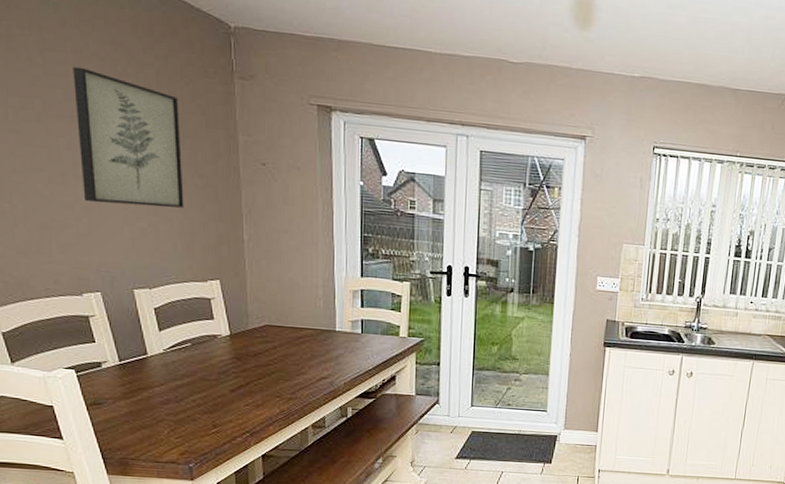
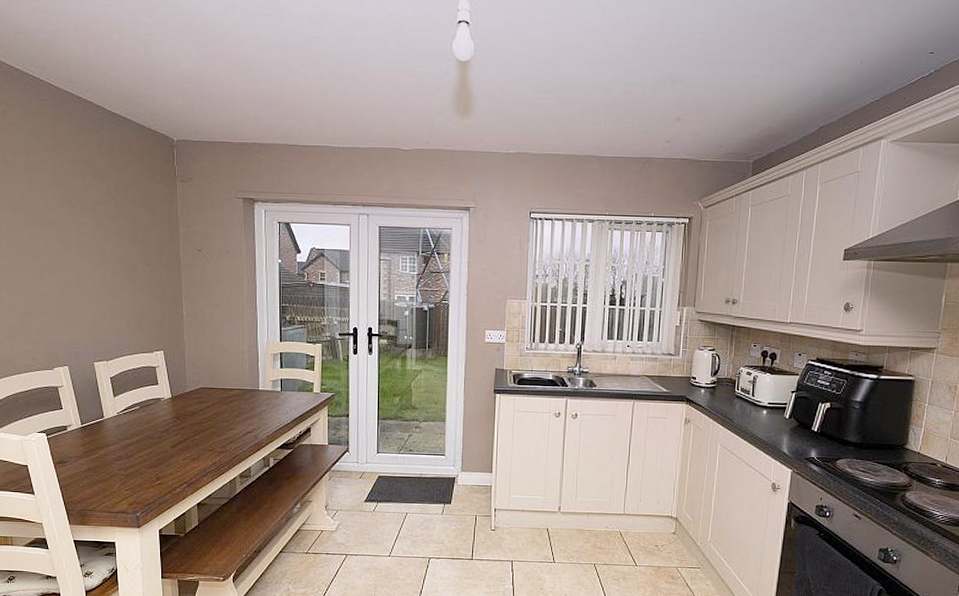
wall art: present [73,66,184,208] -> none [51,182,136,292]

